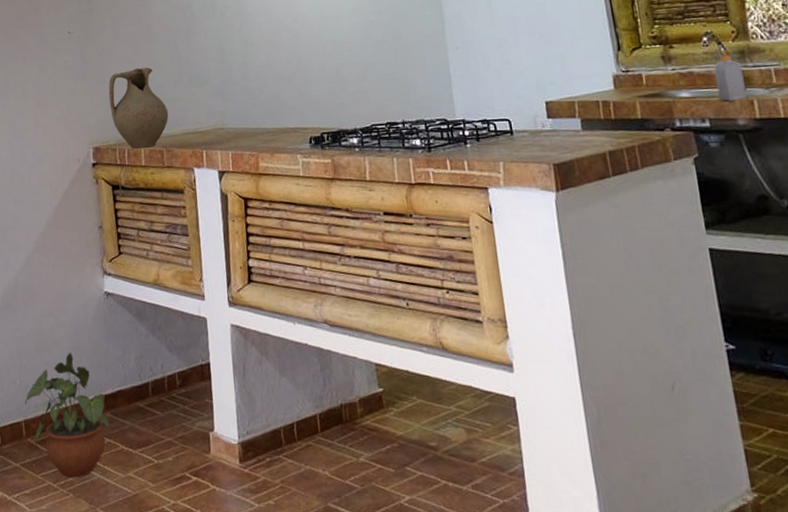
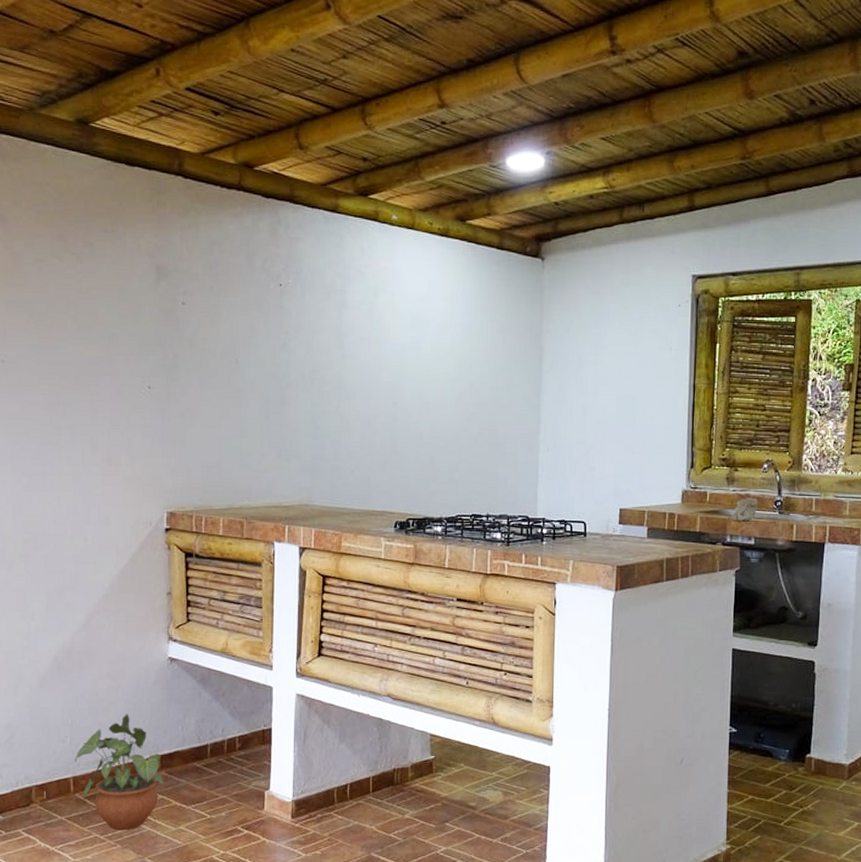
ceramic jug: present [108,67,169,150] -> none [189,435,253,518]
sponge: none [675,75,706,103] -> present [731,498,758,522]
soap bottle: present [714,48,747,102] -> none [766,476,790,523]

